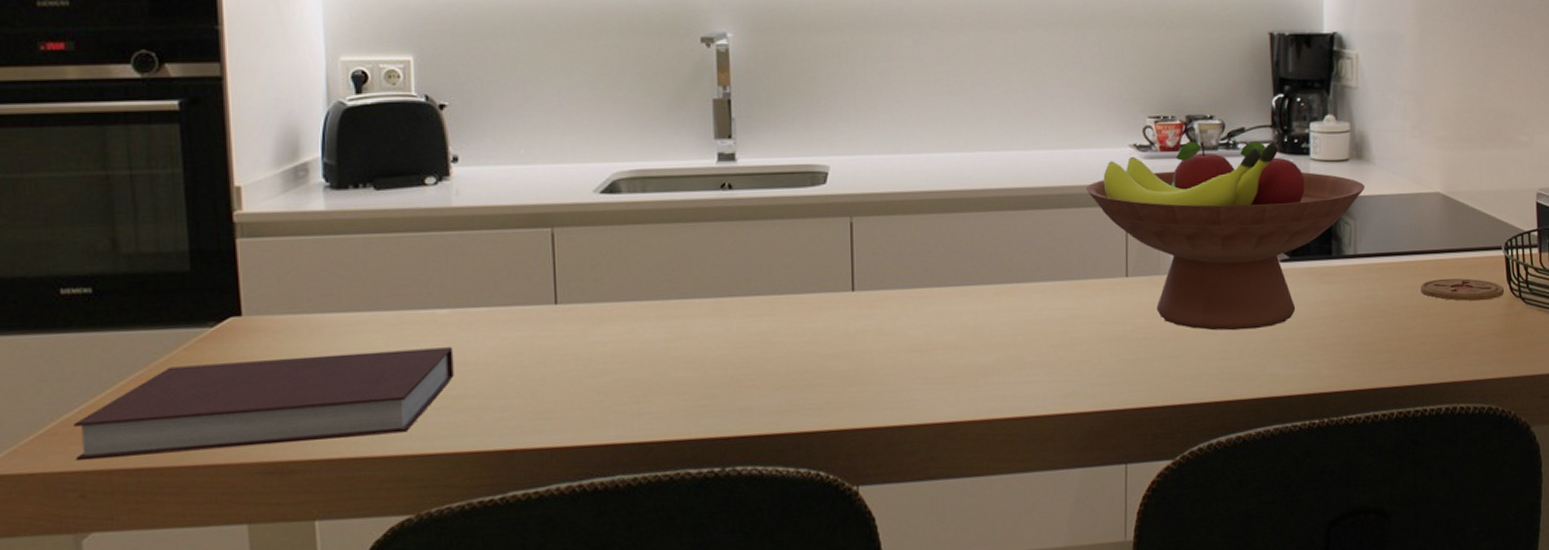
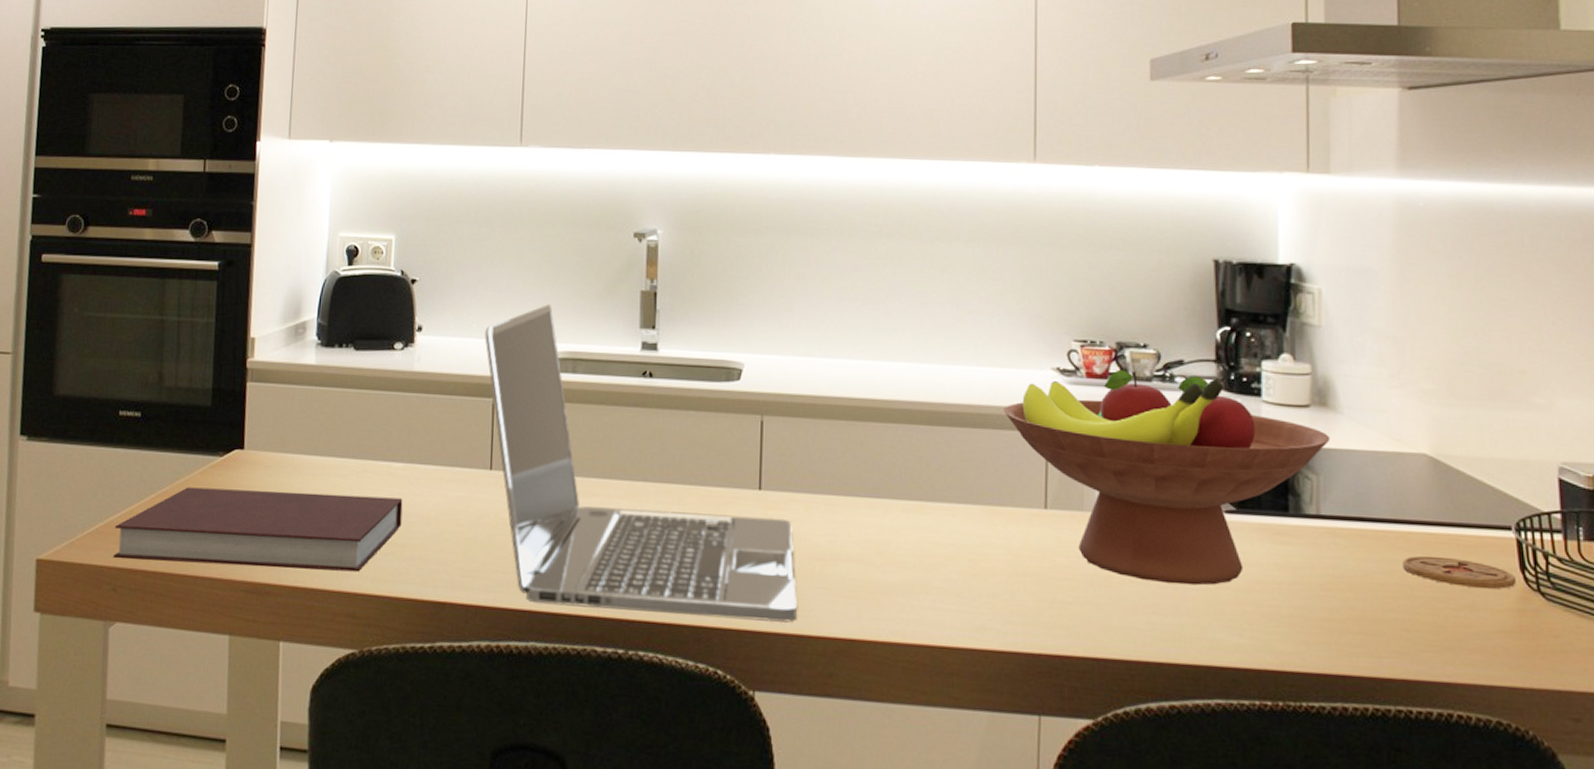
laptop: none [535,121,896,436] -> present [484,304,797,624]

